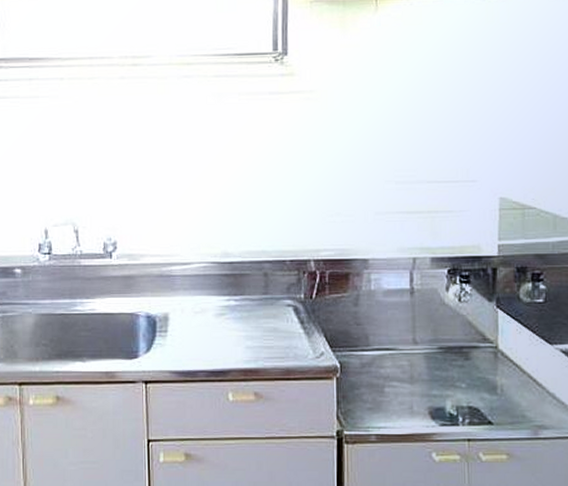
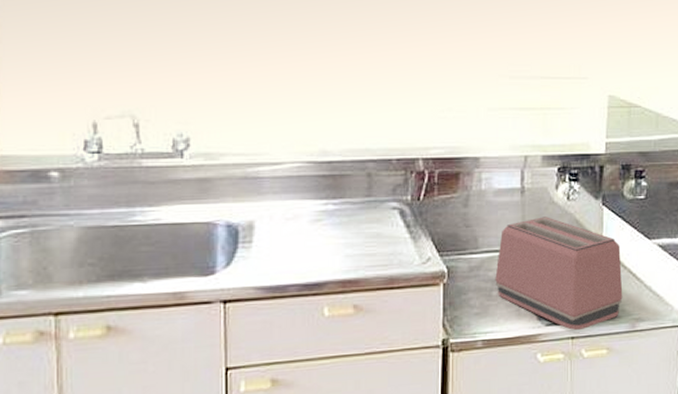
toaster: none [387,317,523,433] -> present [495,216,623,331]

